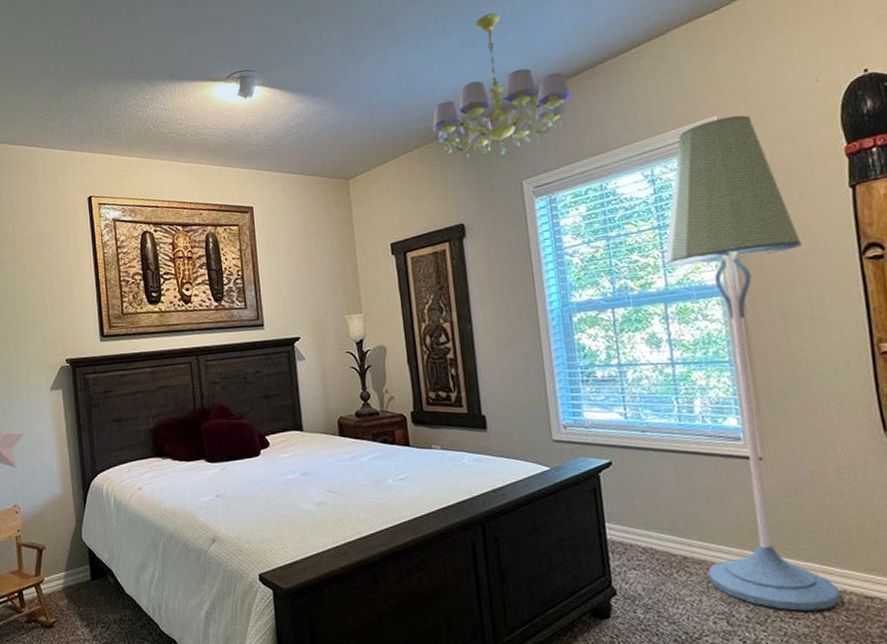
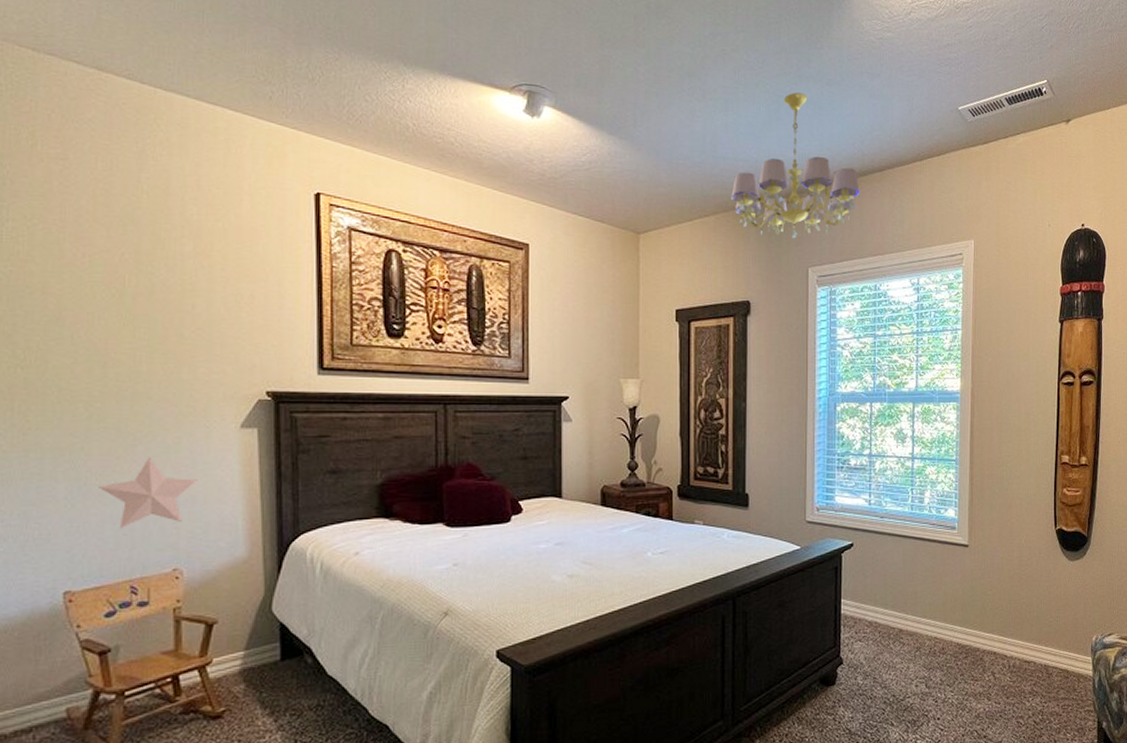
floor lamp: present [663,115,841,611] -> none [917,242,1021,674]

